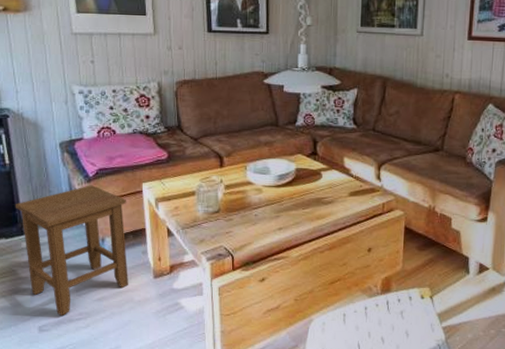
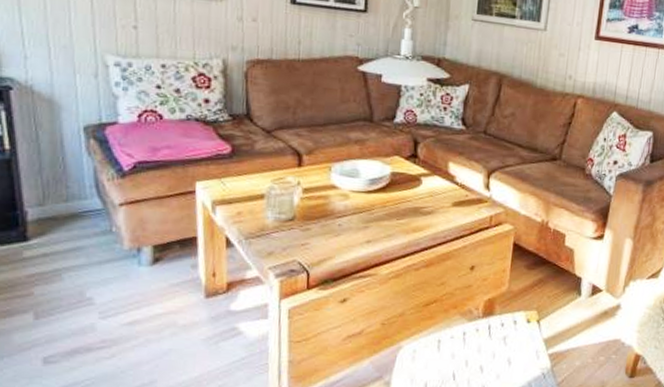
stool: present [15,185,129,316] -> none [15,181,174,343]

